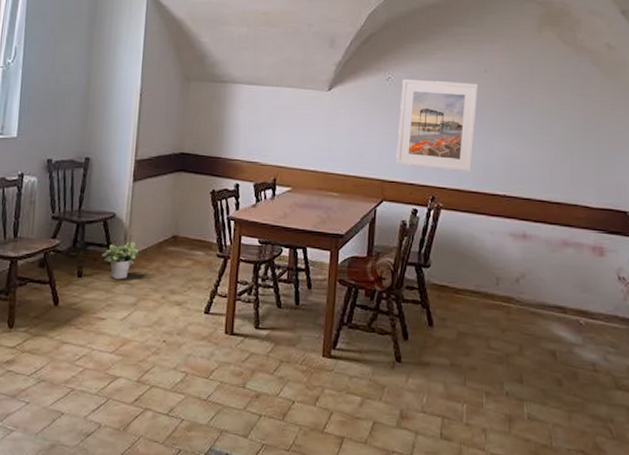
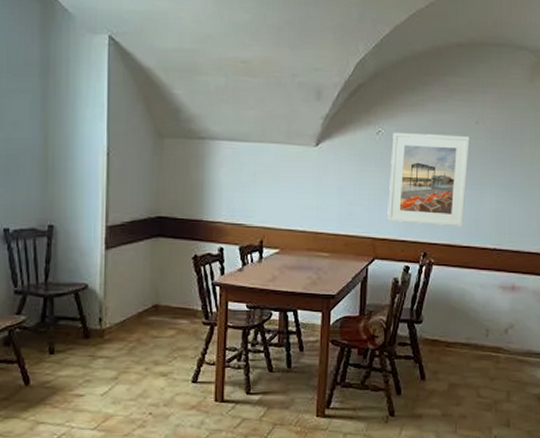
potted plant: present [101,241,139,280] -> none [75,313,116,354]

